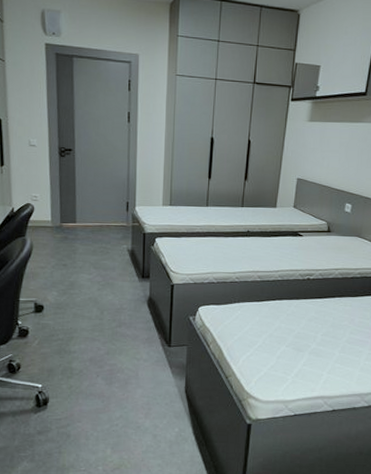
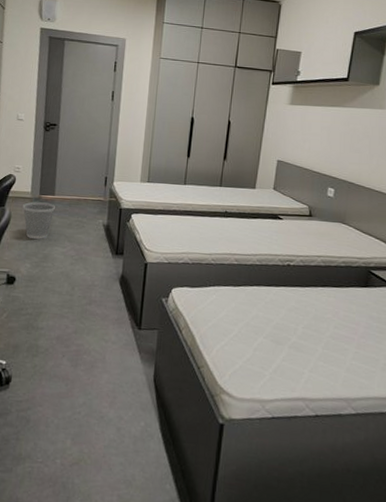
wastebasket: none [44,230,79,267] -> present [23,201,56,239]

